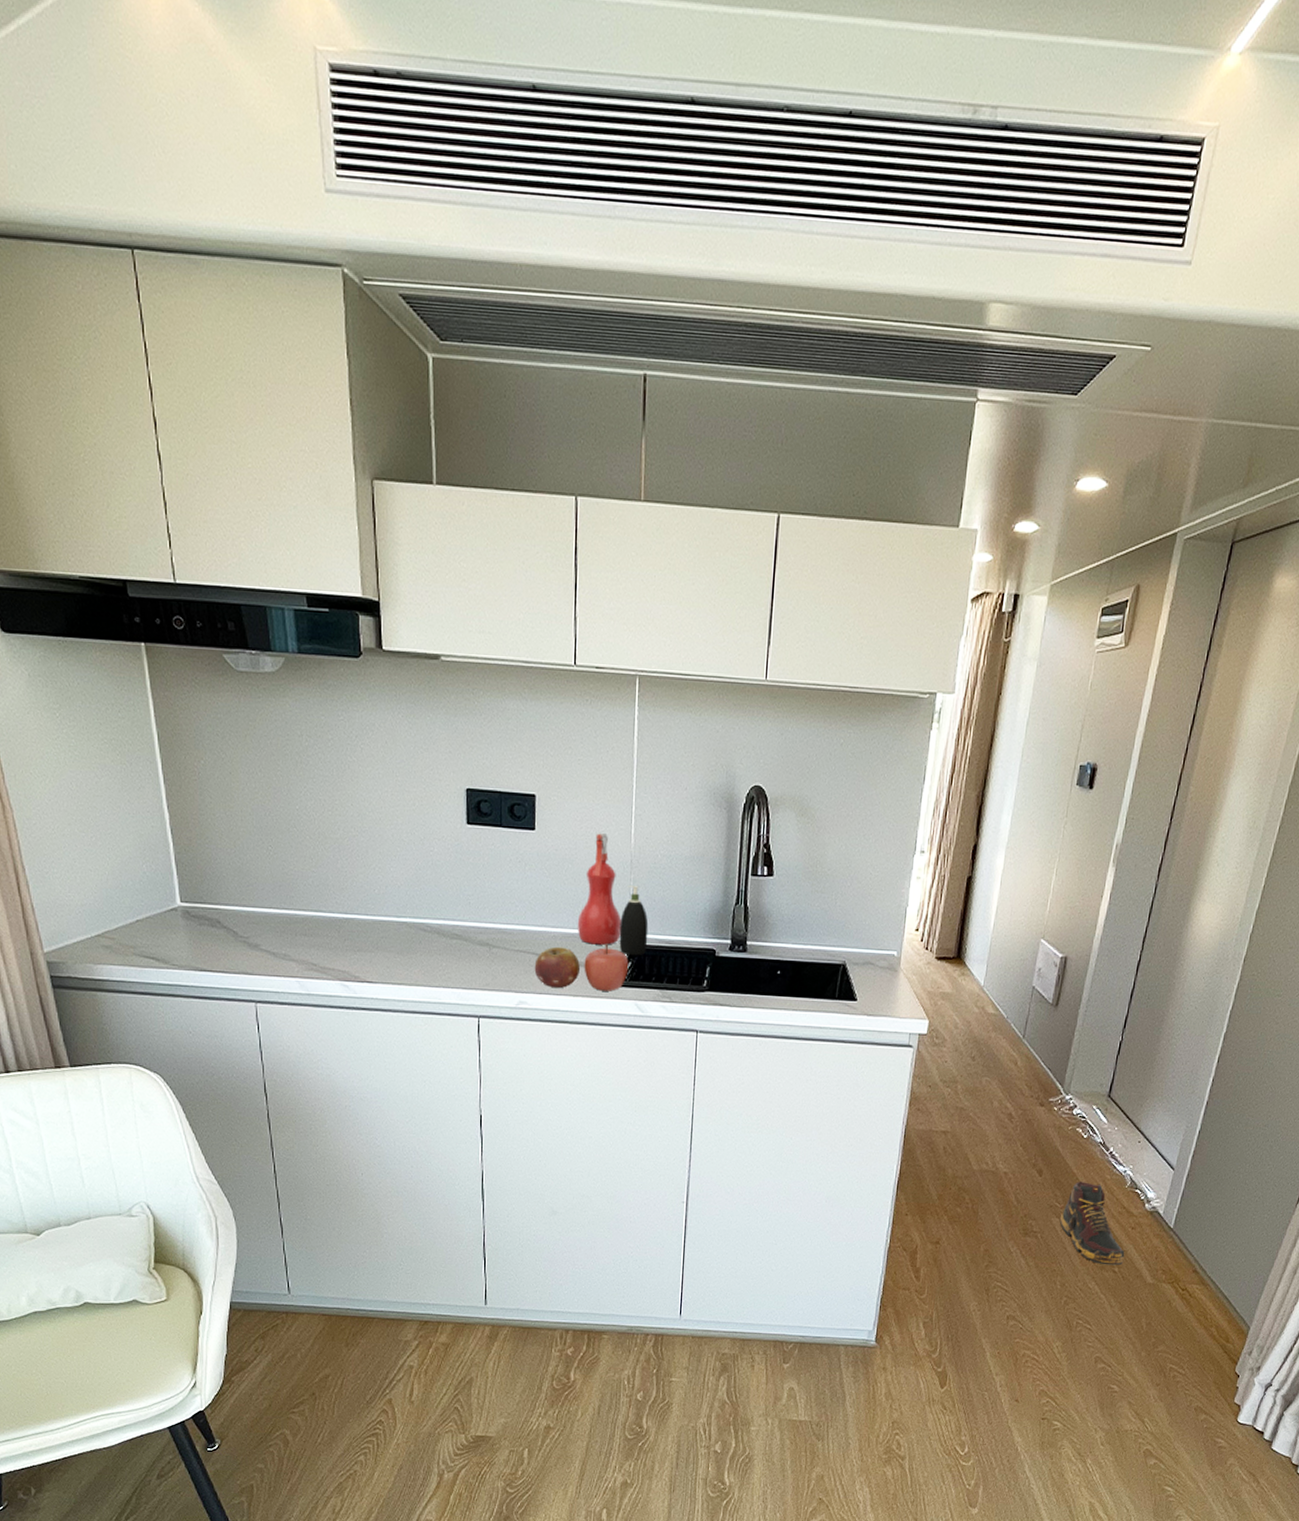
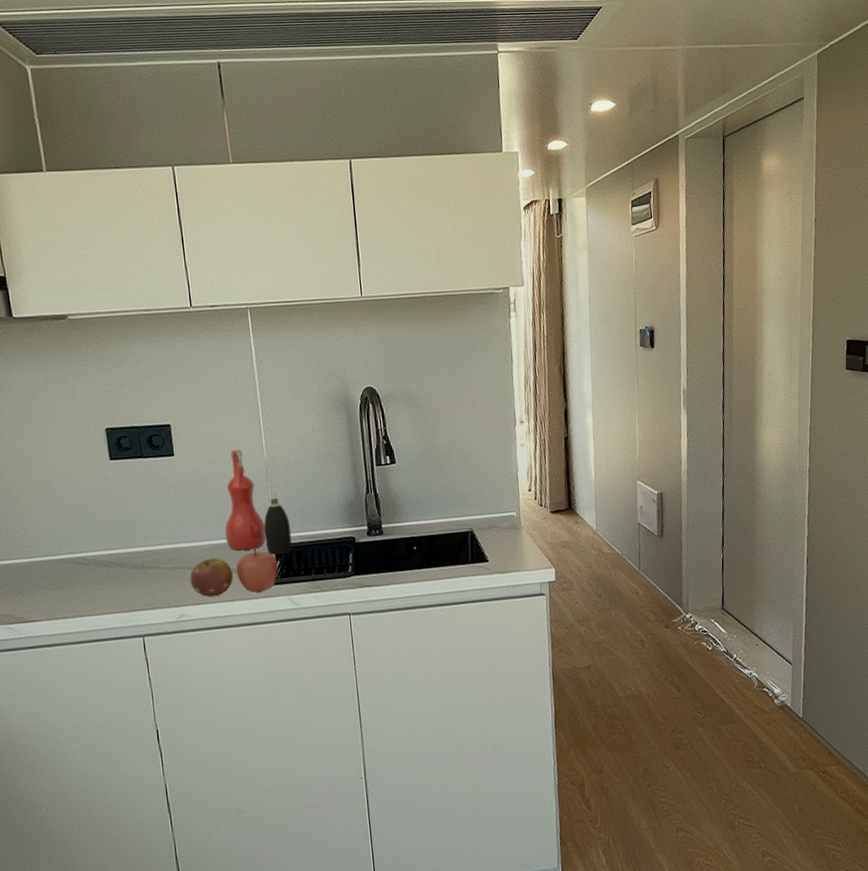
shoe: present [1060,1182,1125,1266] -> none [704,689,767,763]

